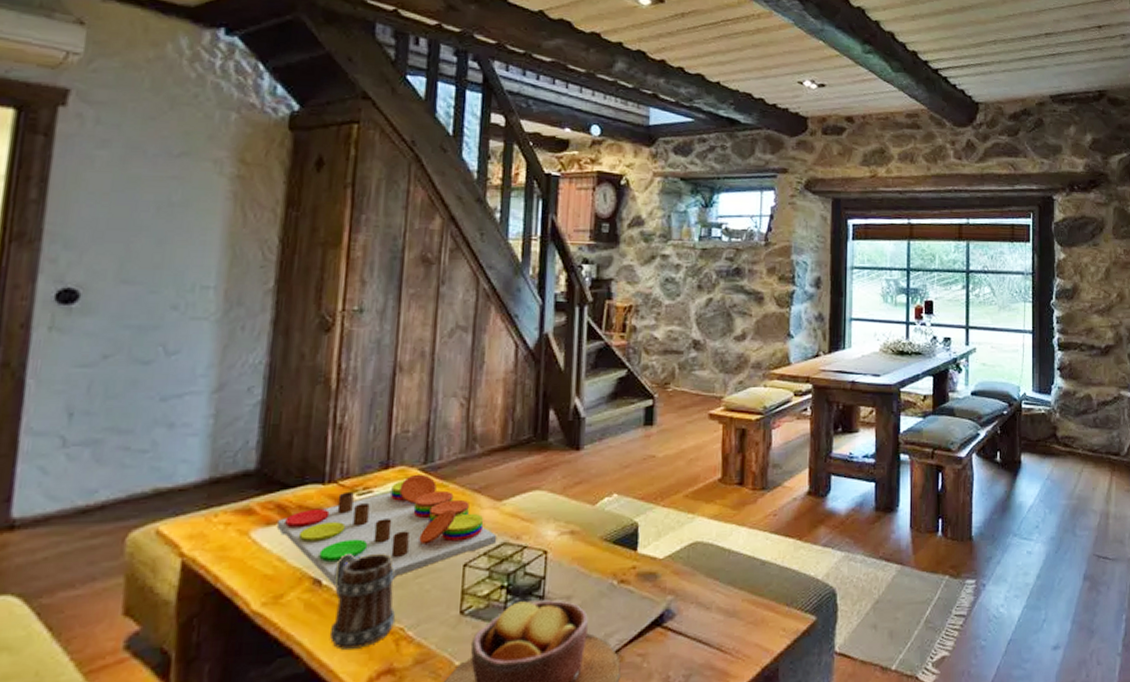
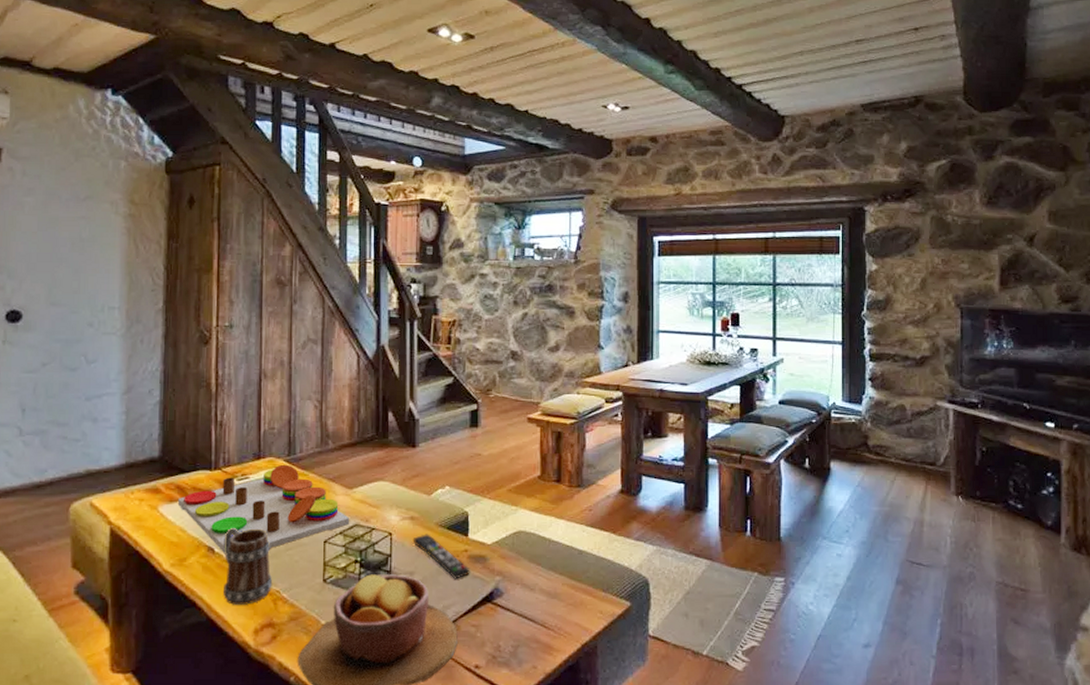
remote control: none [571,550,638,602] -> present [412,534,470,579]

